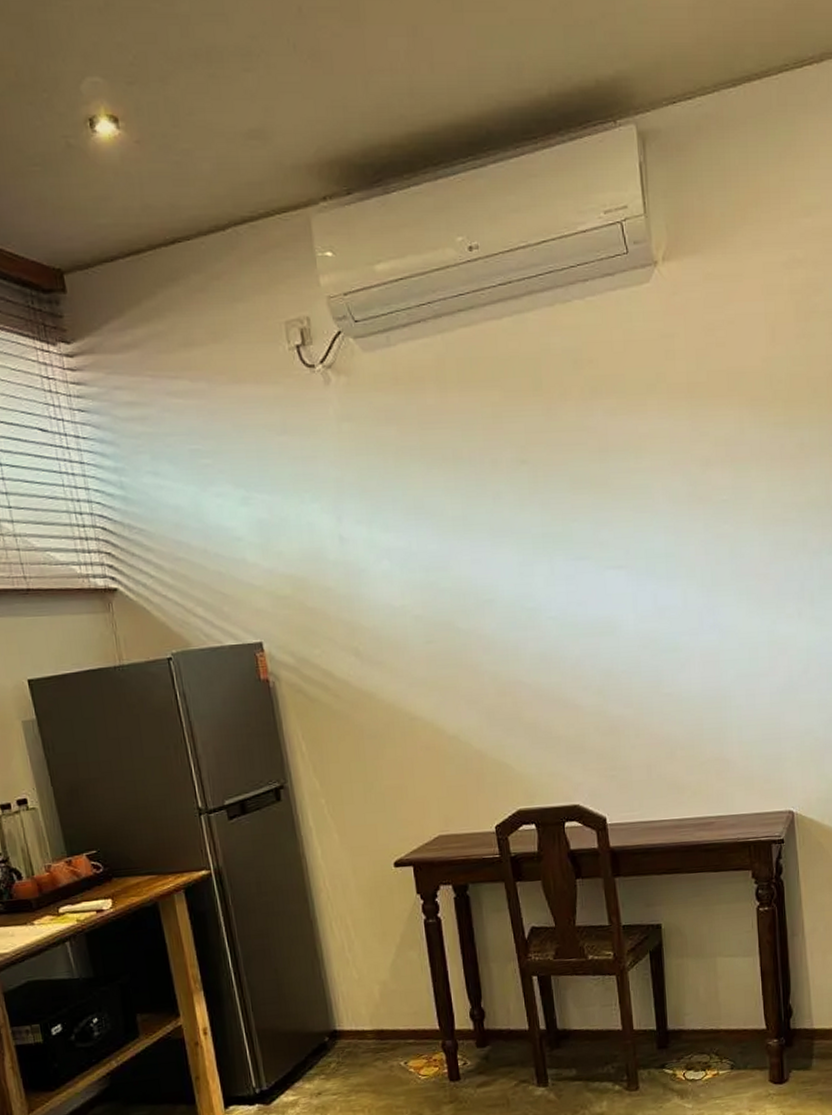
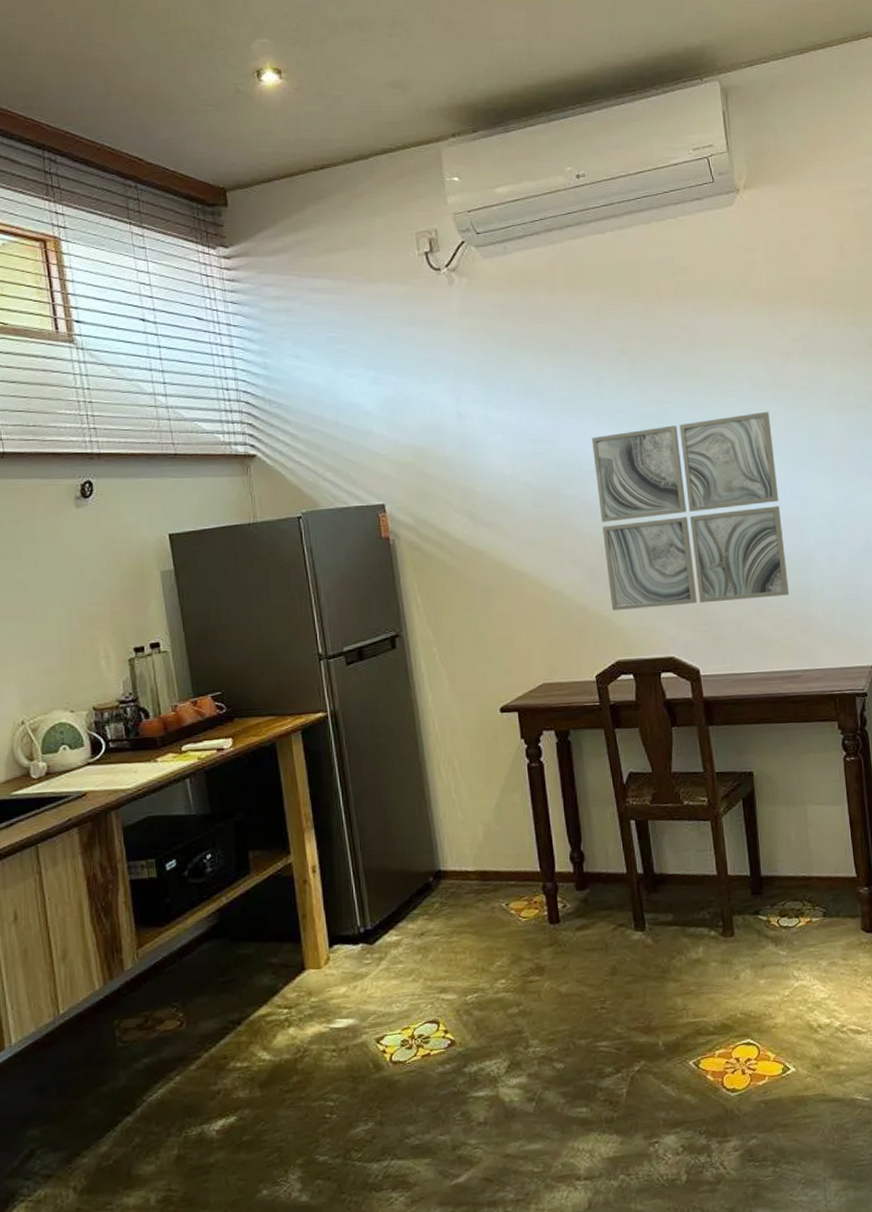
wall art: none [489,529,704,756] -> present [592,411,789,610]

